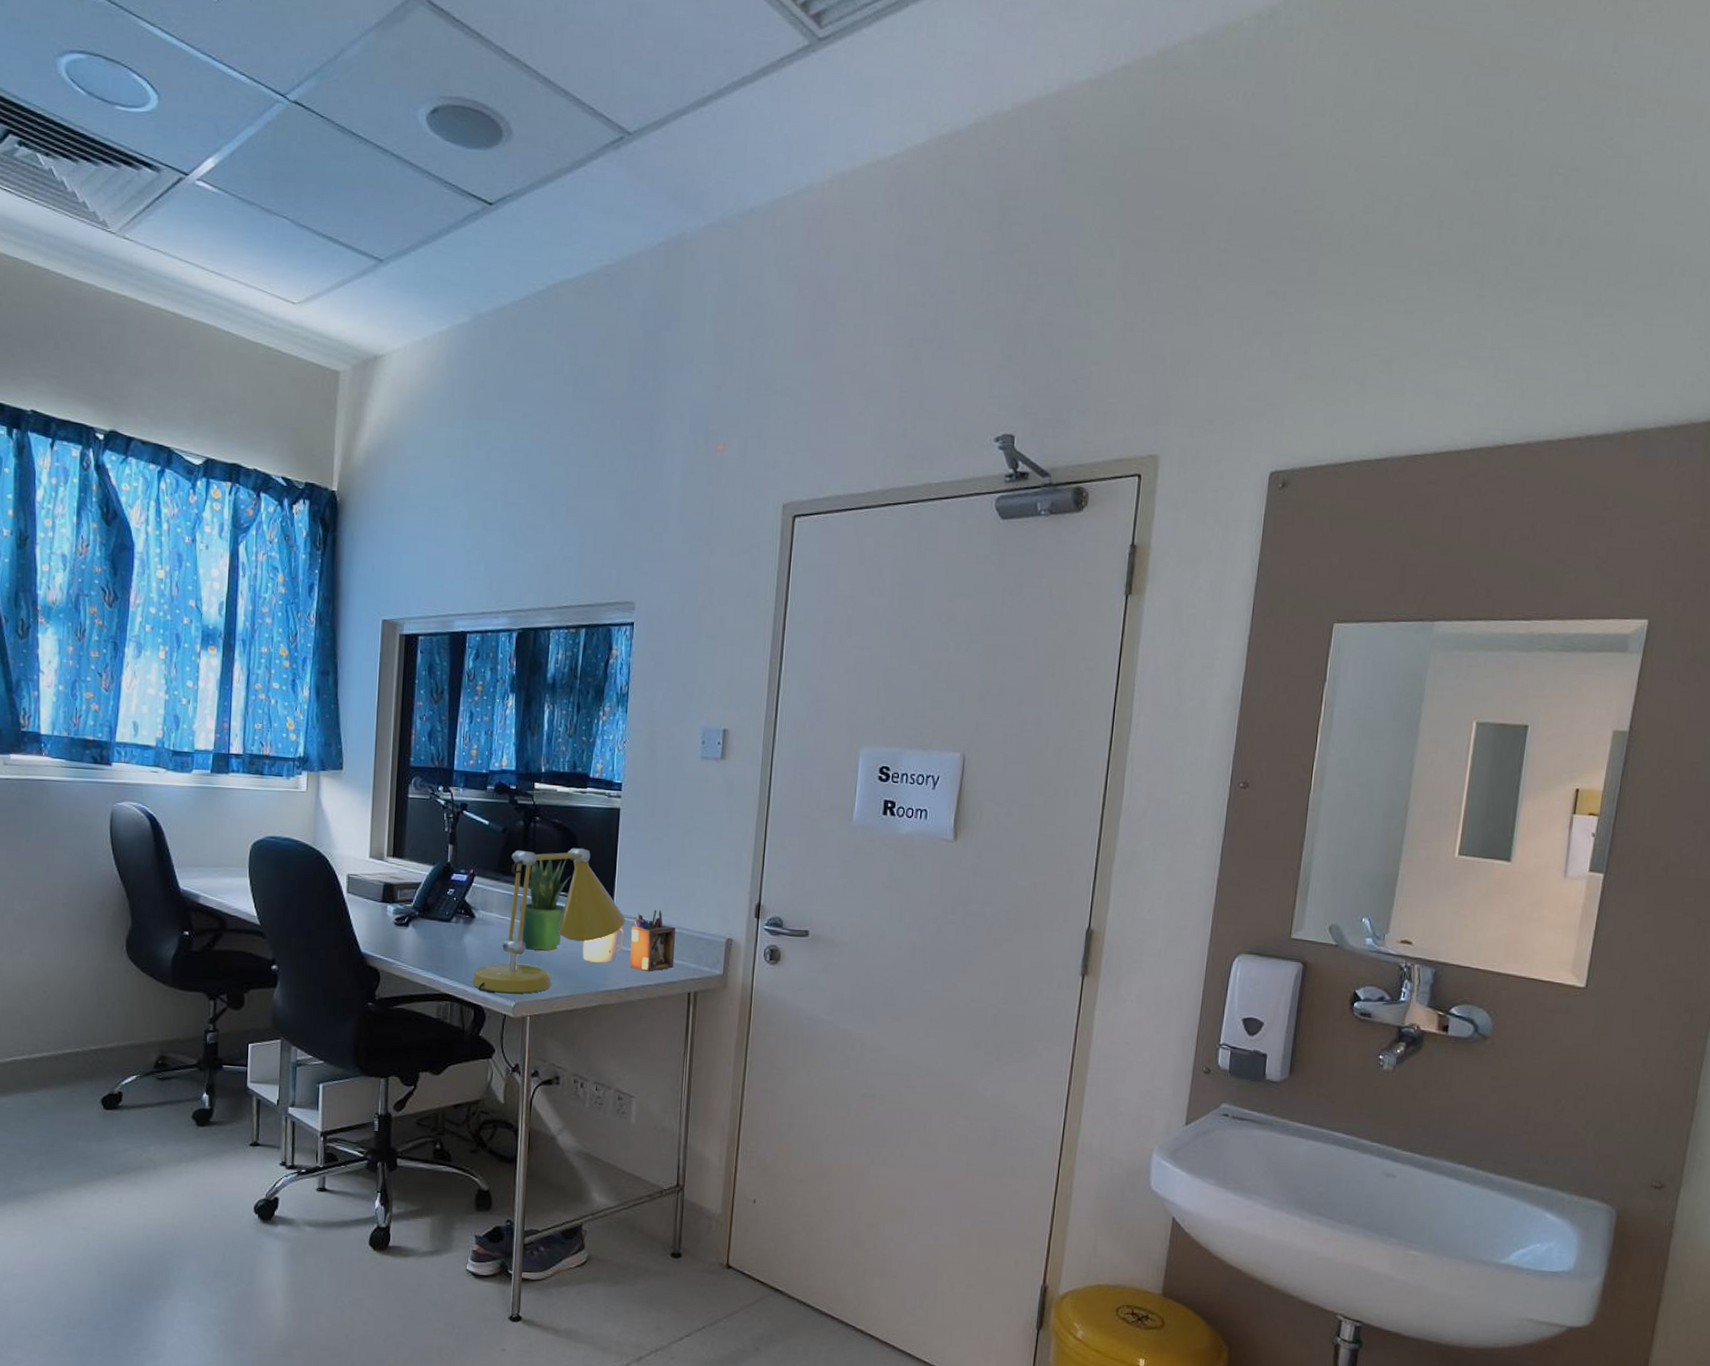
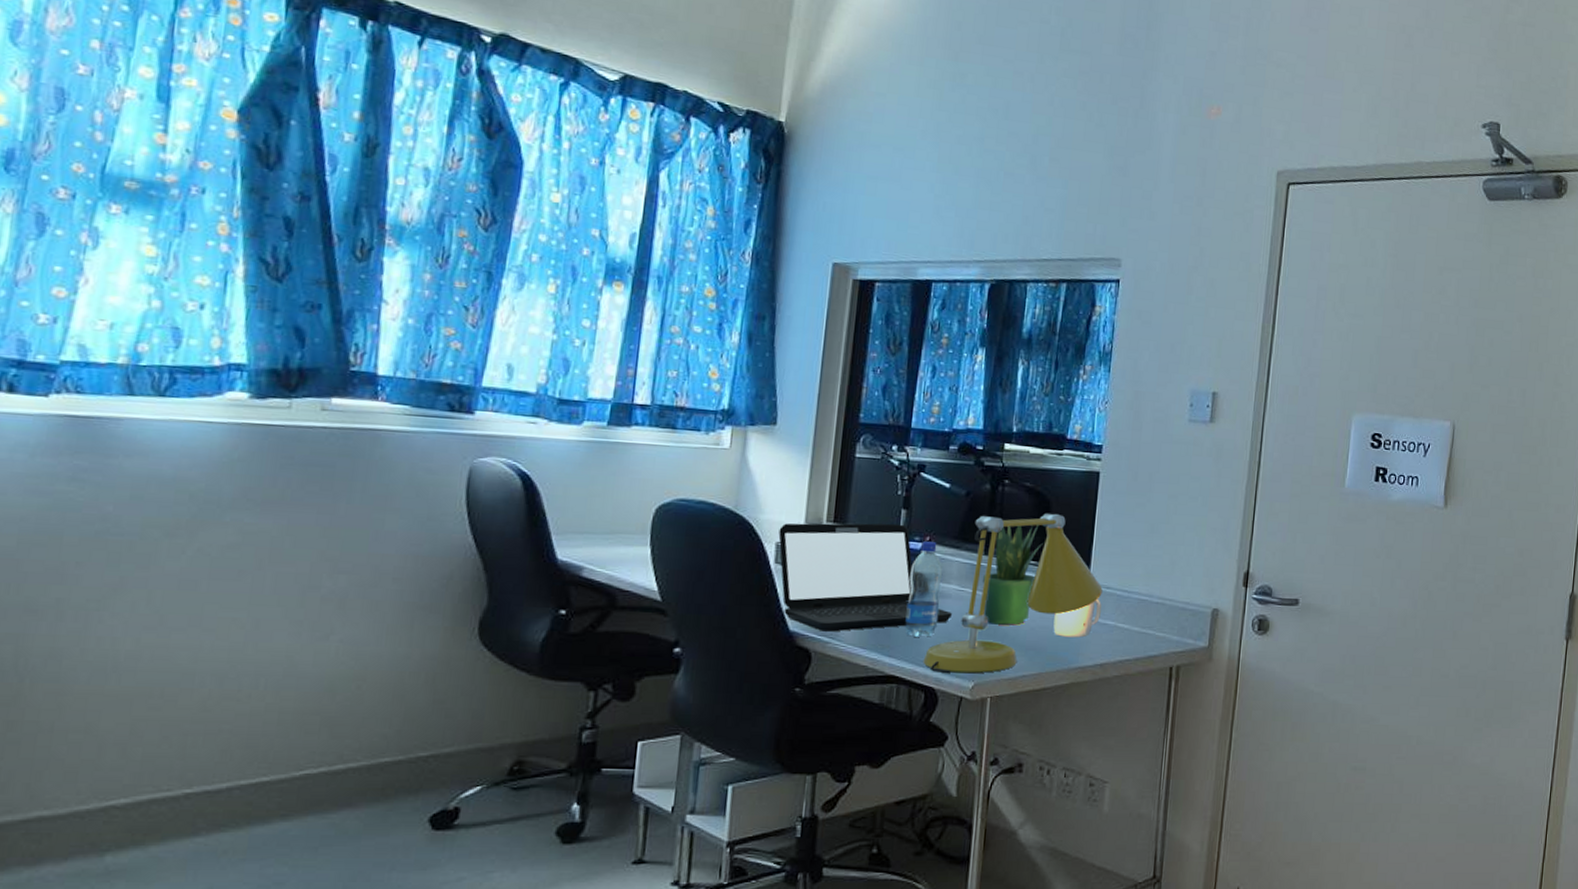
laptop: none [349,857,494,954] -> present [778,523,952,632]
bottle: none [455,874,486,961] -> present [905,541,943,638]
desk organizer: present [630,909,675,972] -> none [1106,579,1158,646]

